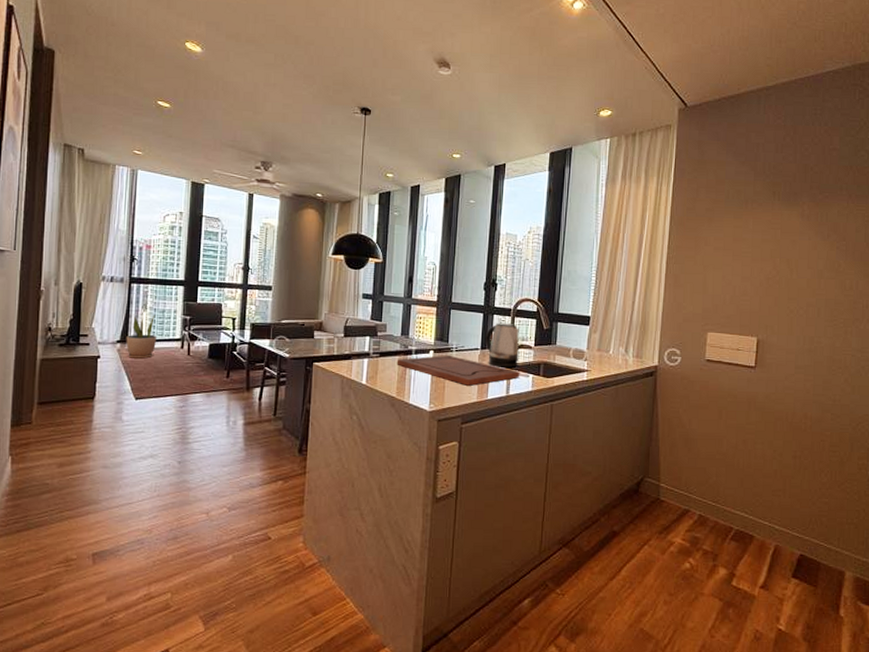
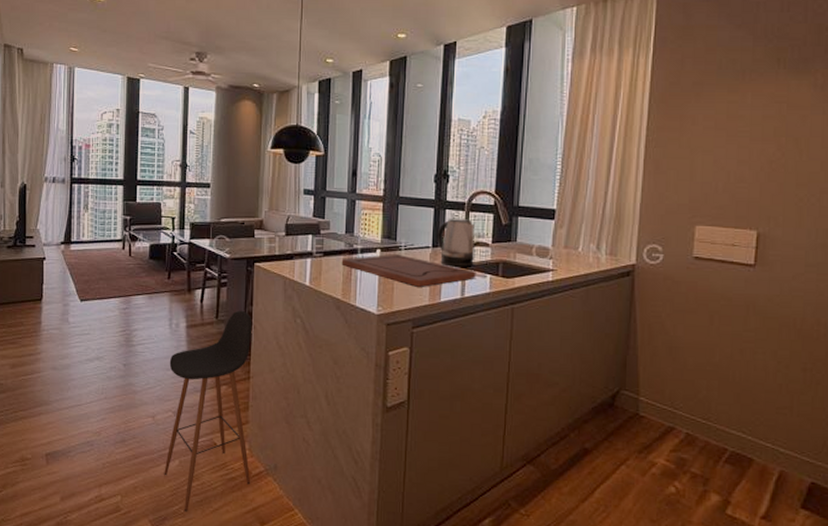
potted plant: present [126,314,156,360] -> none [69,215,98,261]
bar stool: none [216,407,310,606] -> present [164,310,252,512]

